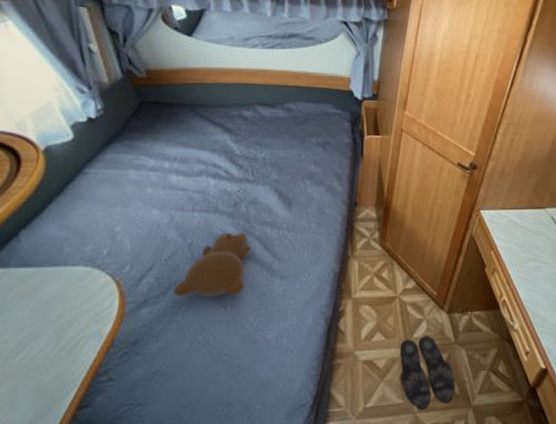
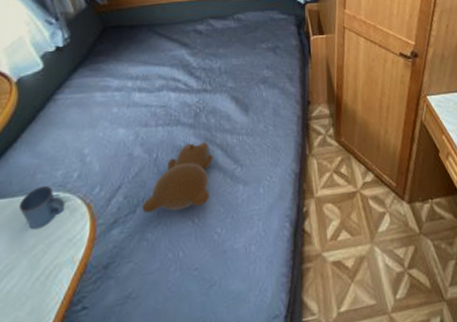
mug: none [45,259,93,301] -> present [19,185,65,230]
slippers: present [400,336,455,410] -> none [366,229,427,309]

